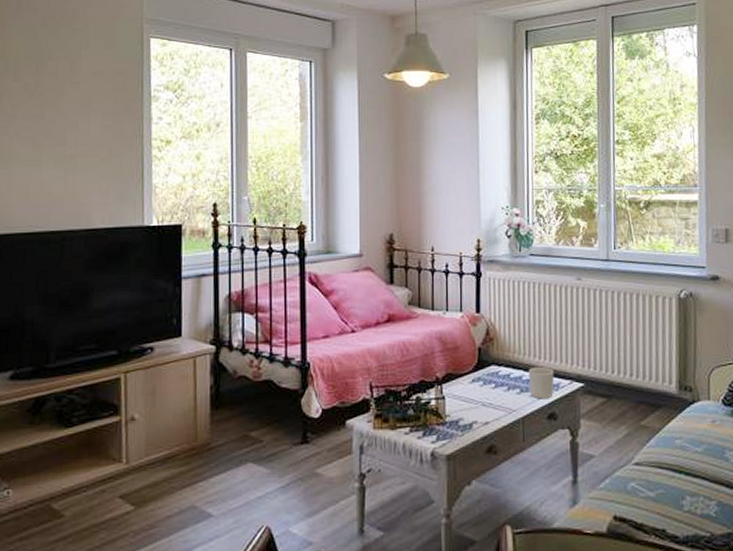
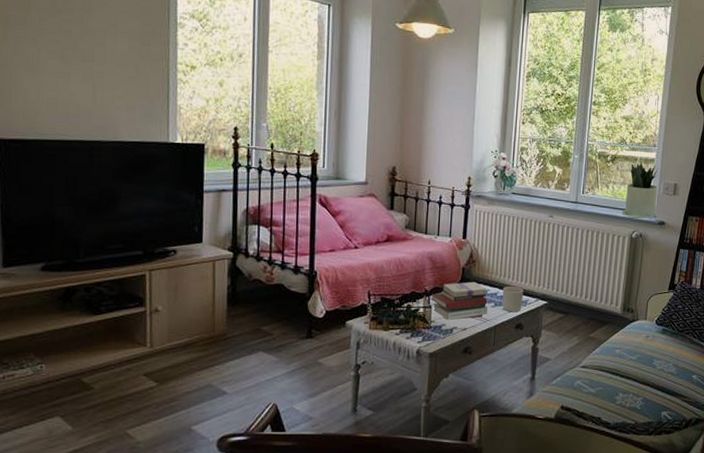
books: none [444,363,512,414] -> present [431,281,487,321]
planter: none [664,206,709,275] -> present [622,162,658,220]

